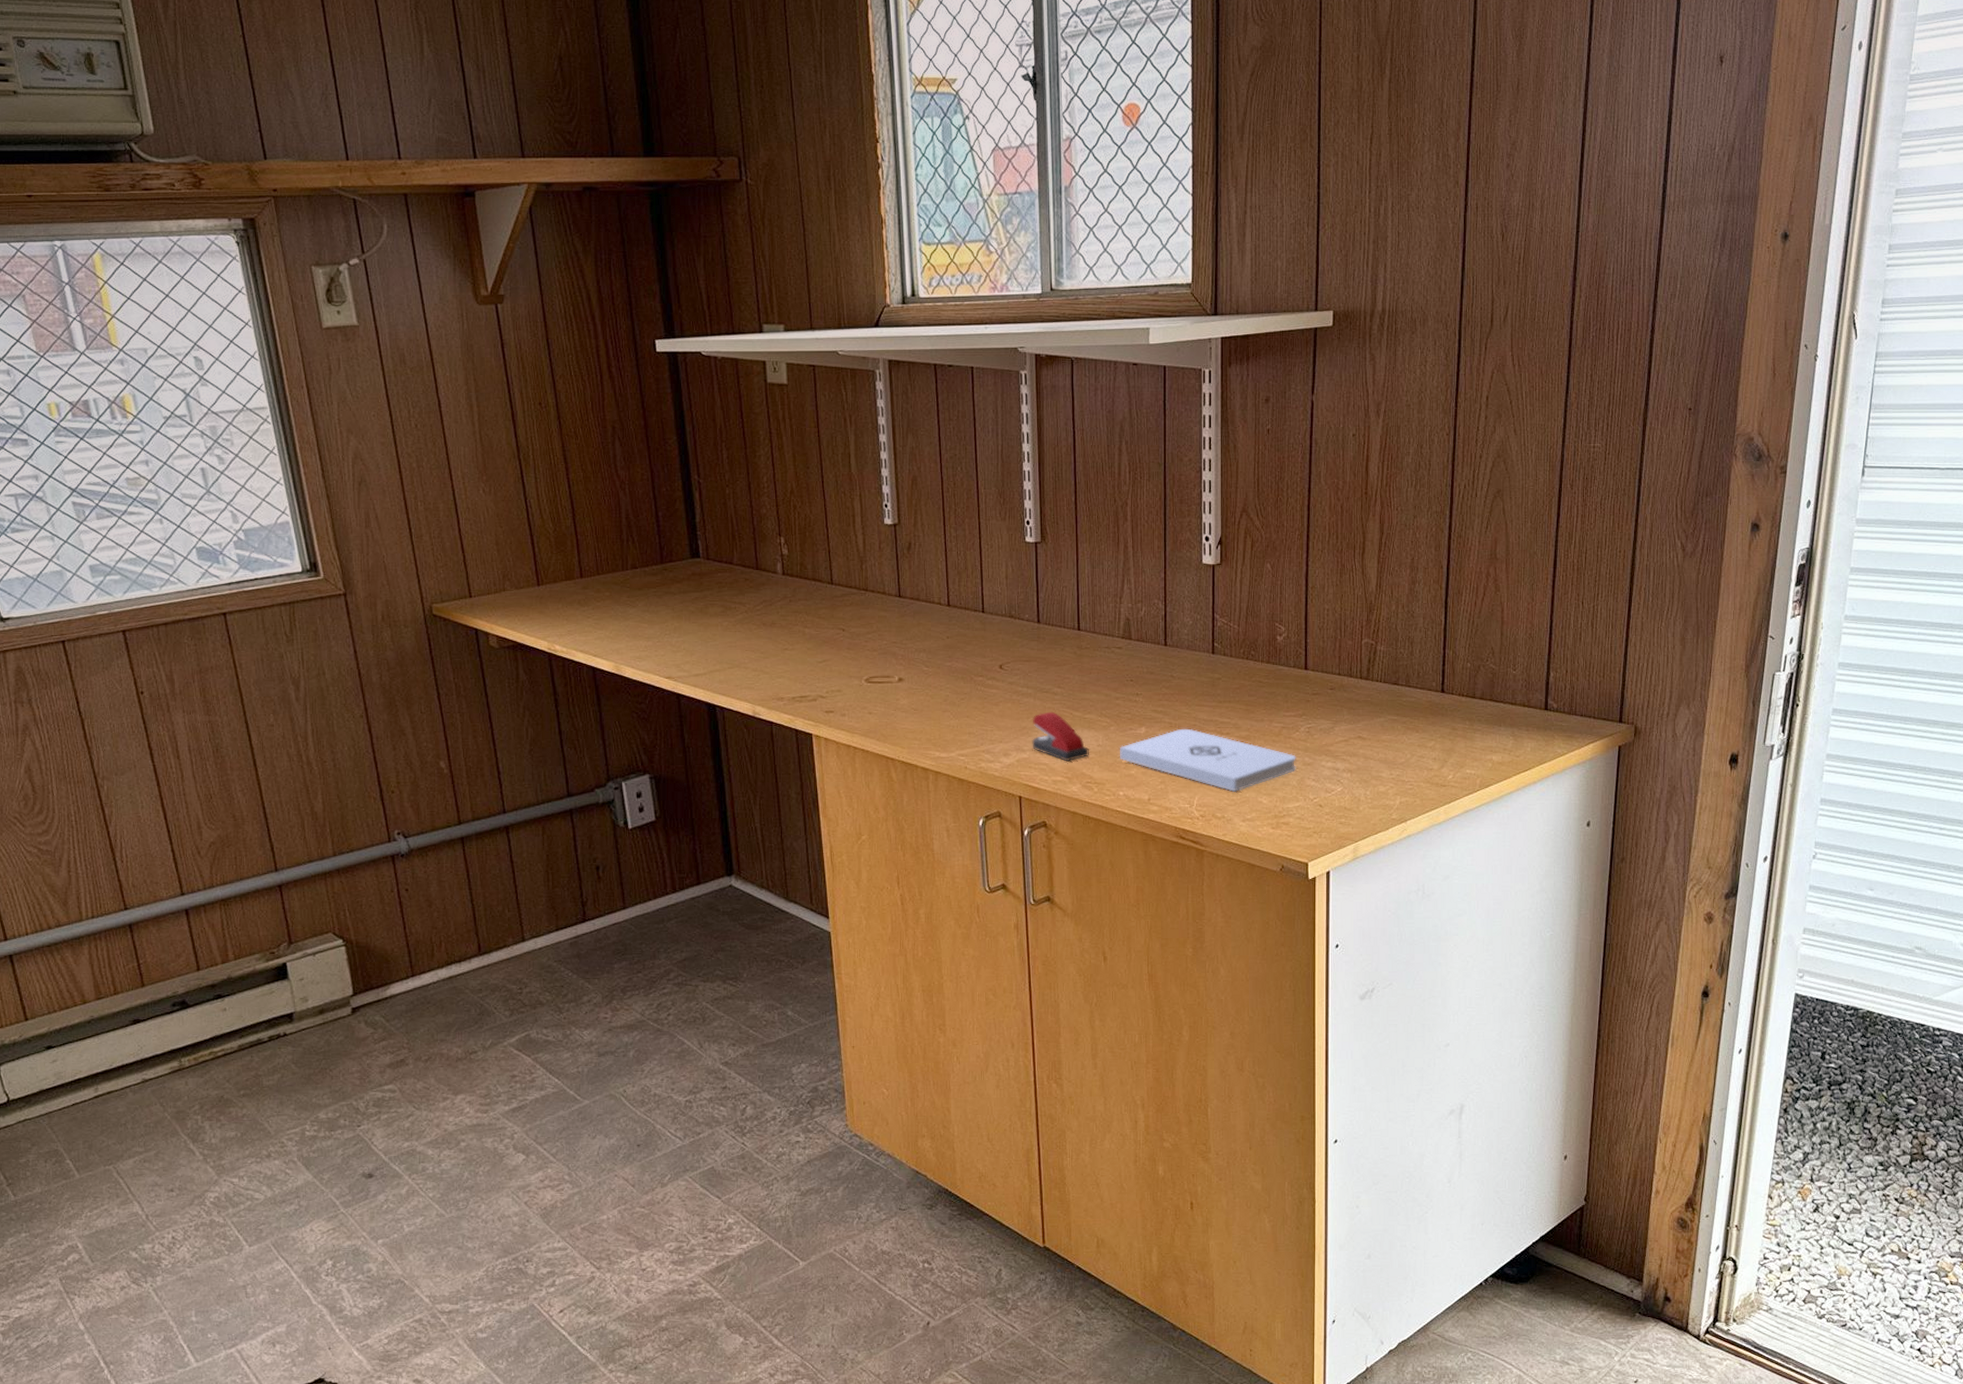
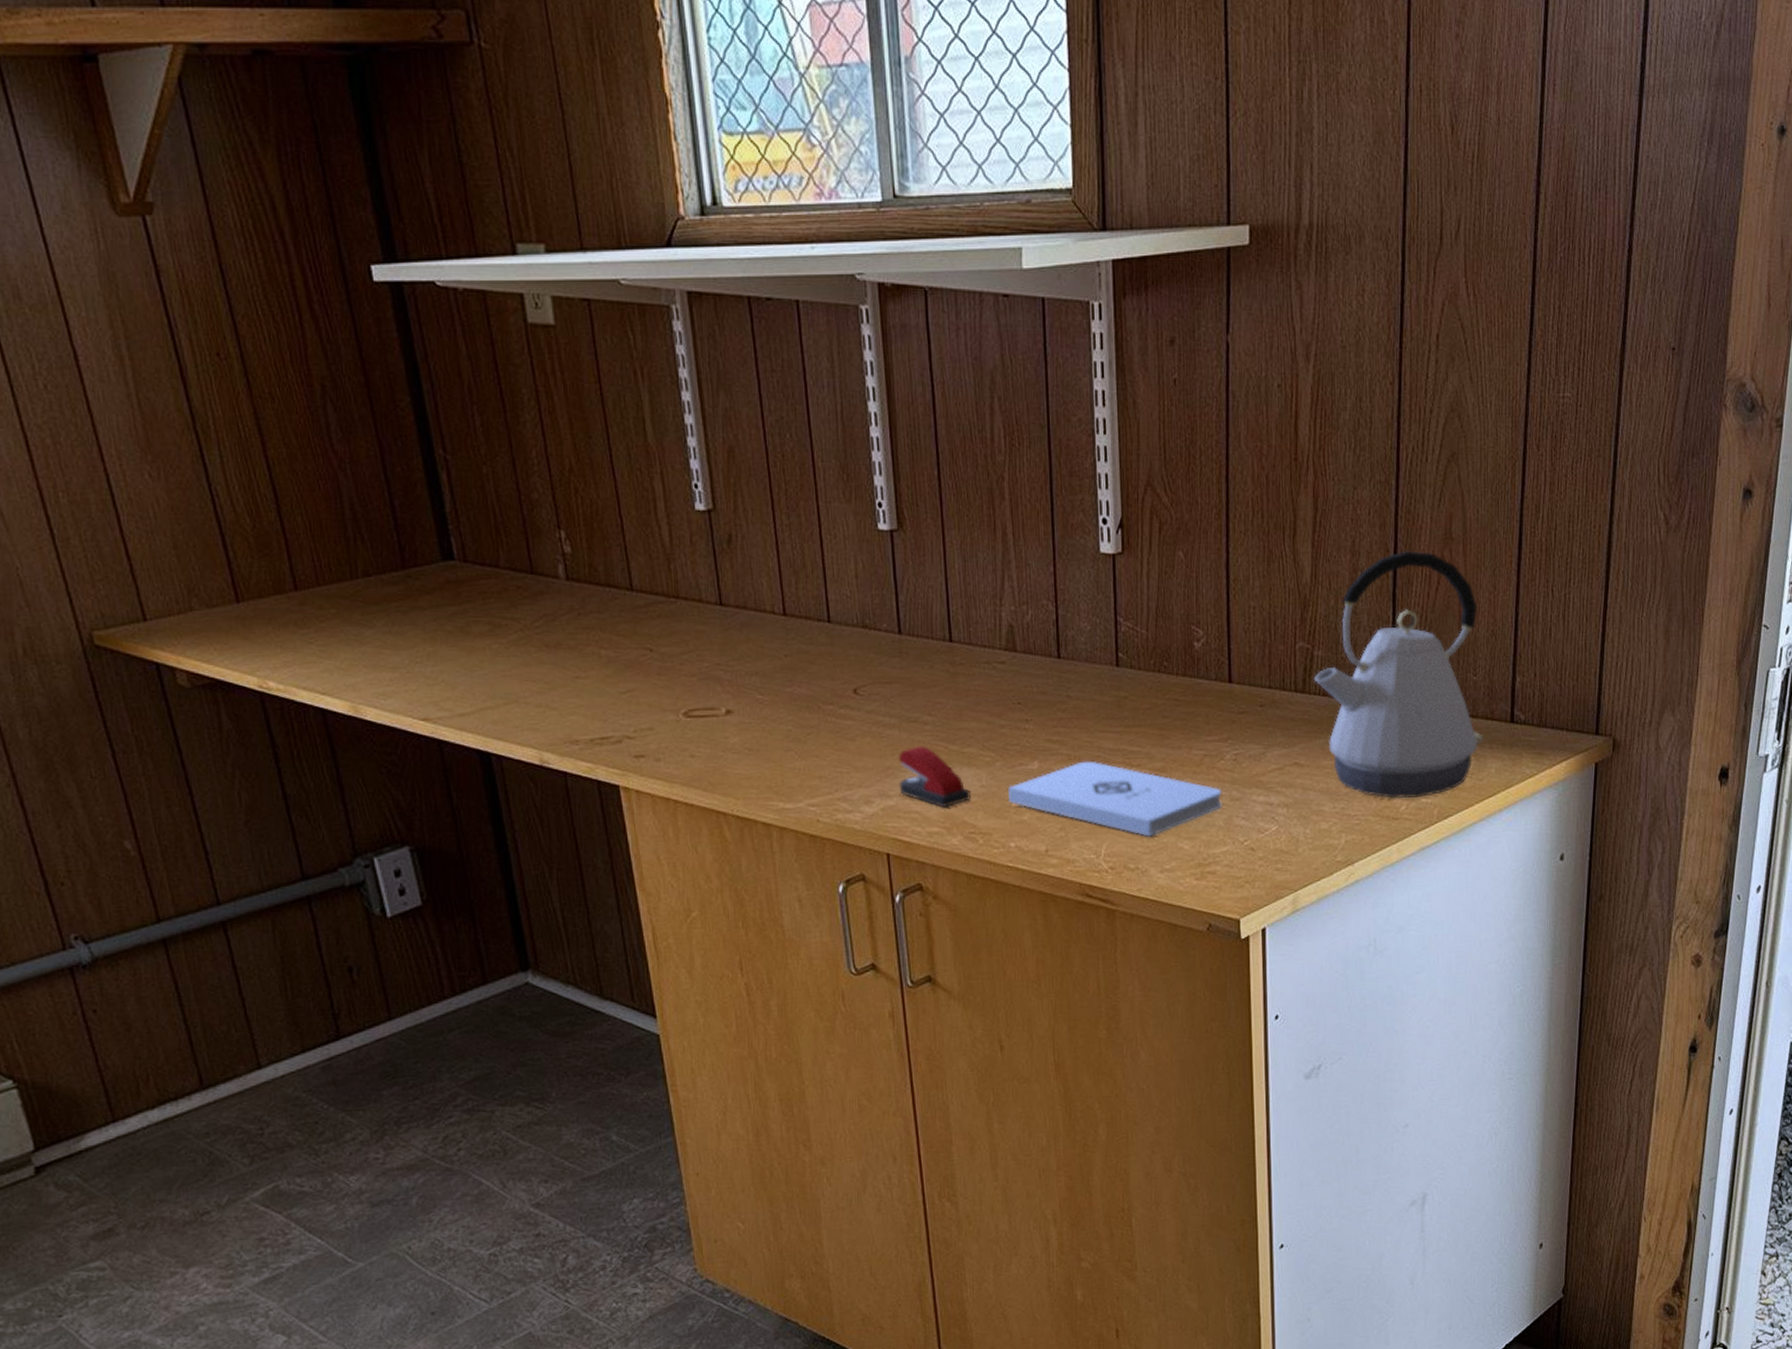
kettle: none [1377,568,1521,770] -> present [1314,550,1484,799]

